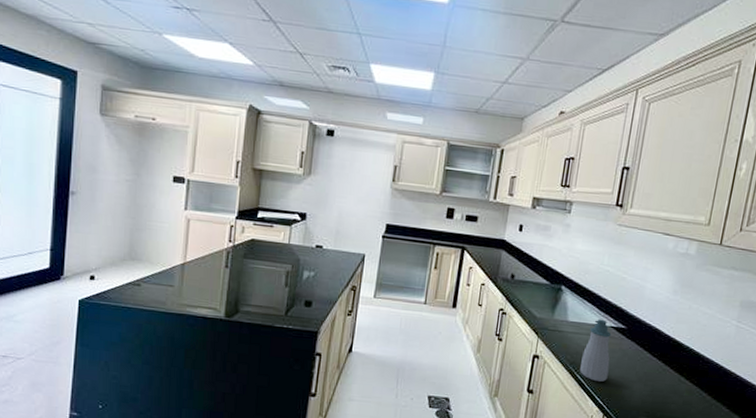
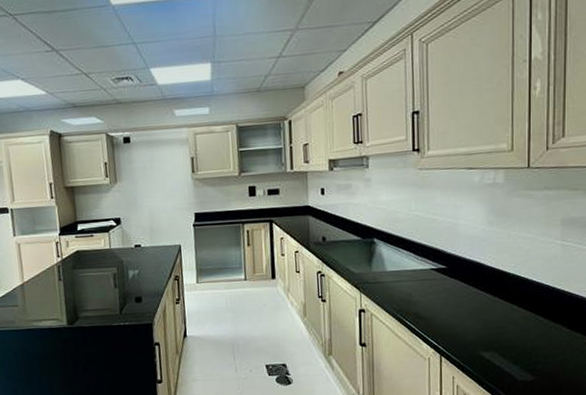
soap bottle: present [580,319,612,383] -> none [407,263,437,325]

